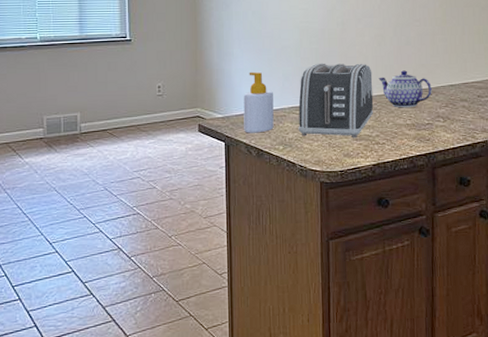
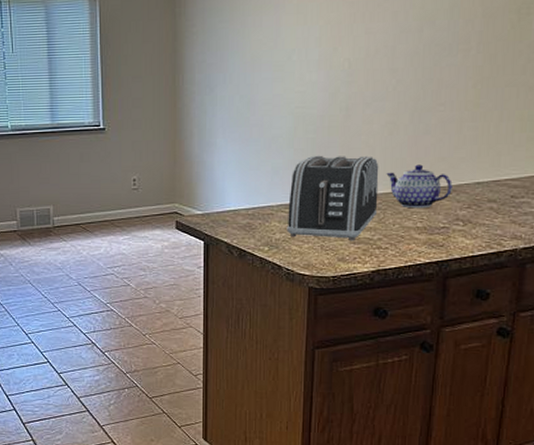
soap bottle: present [243,71,274,133] -> none [225,164,260,232]

